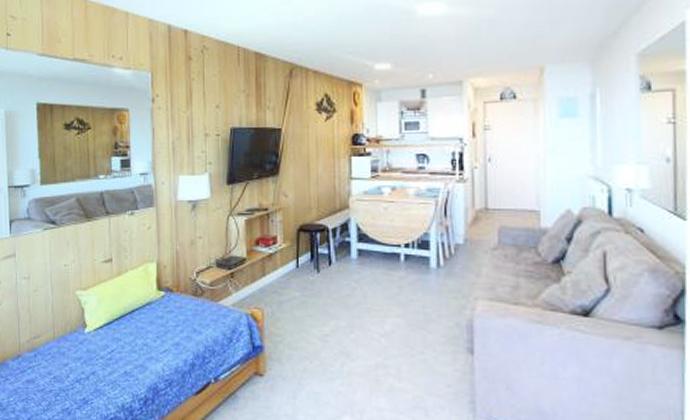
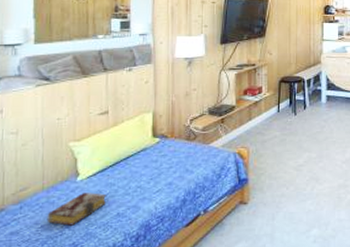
book: none [58,345,113,380] -> present [47,192,106,226]

